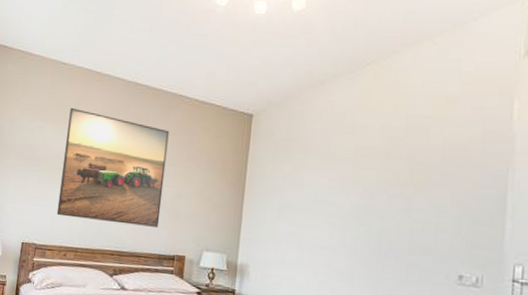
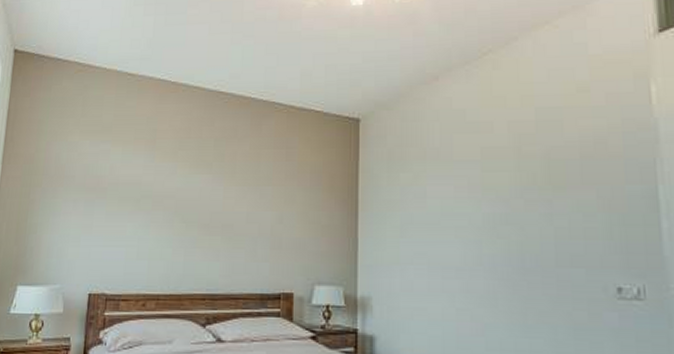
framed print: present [56,107,169,227] -> none [131,125,263,261]

